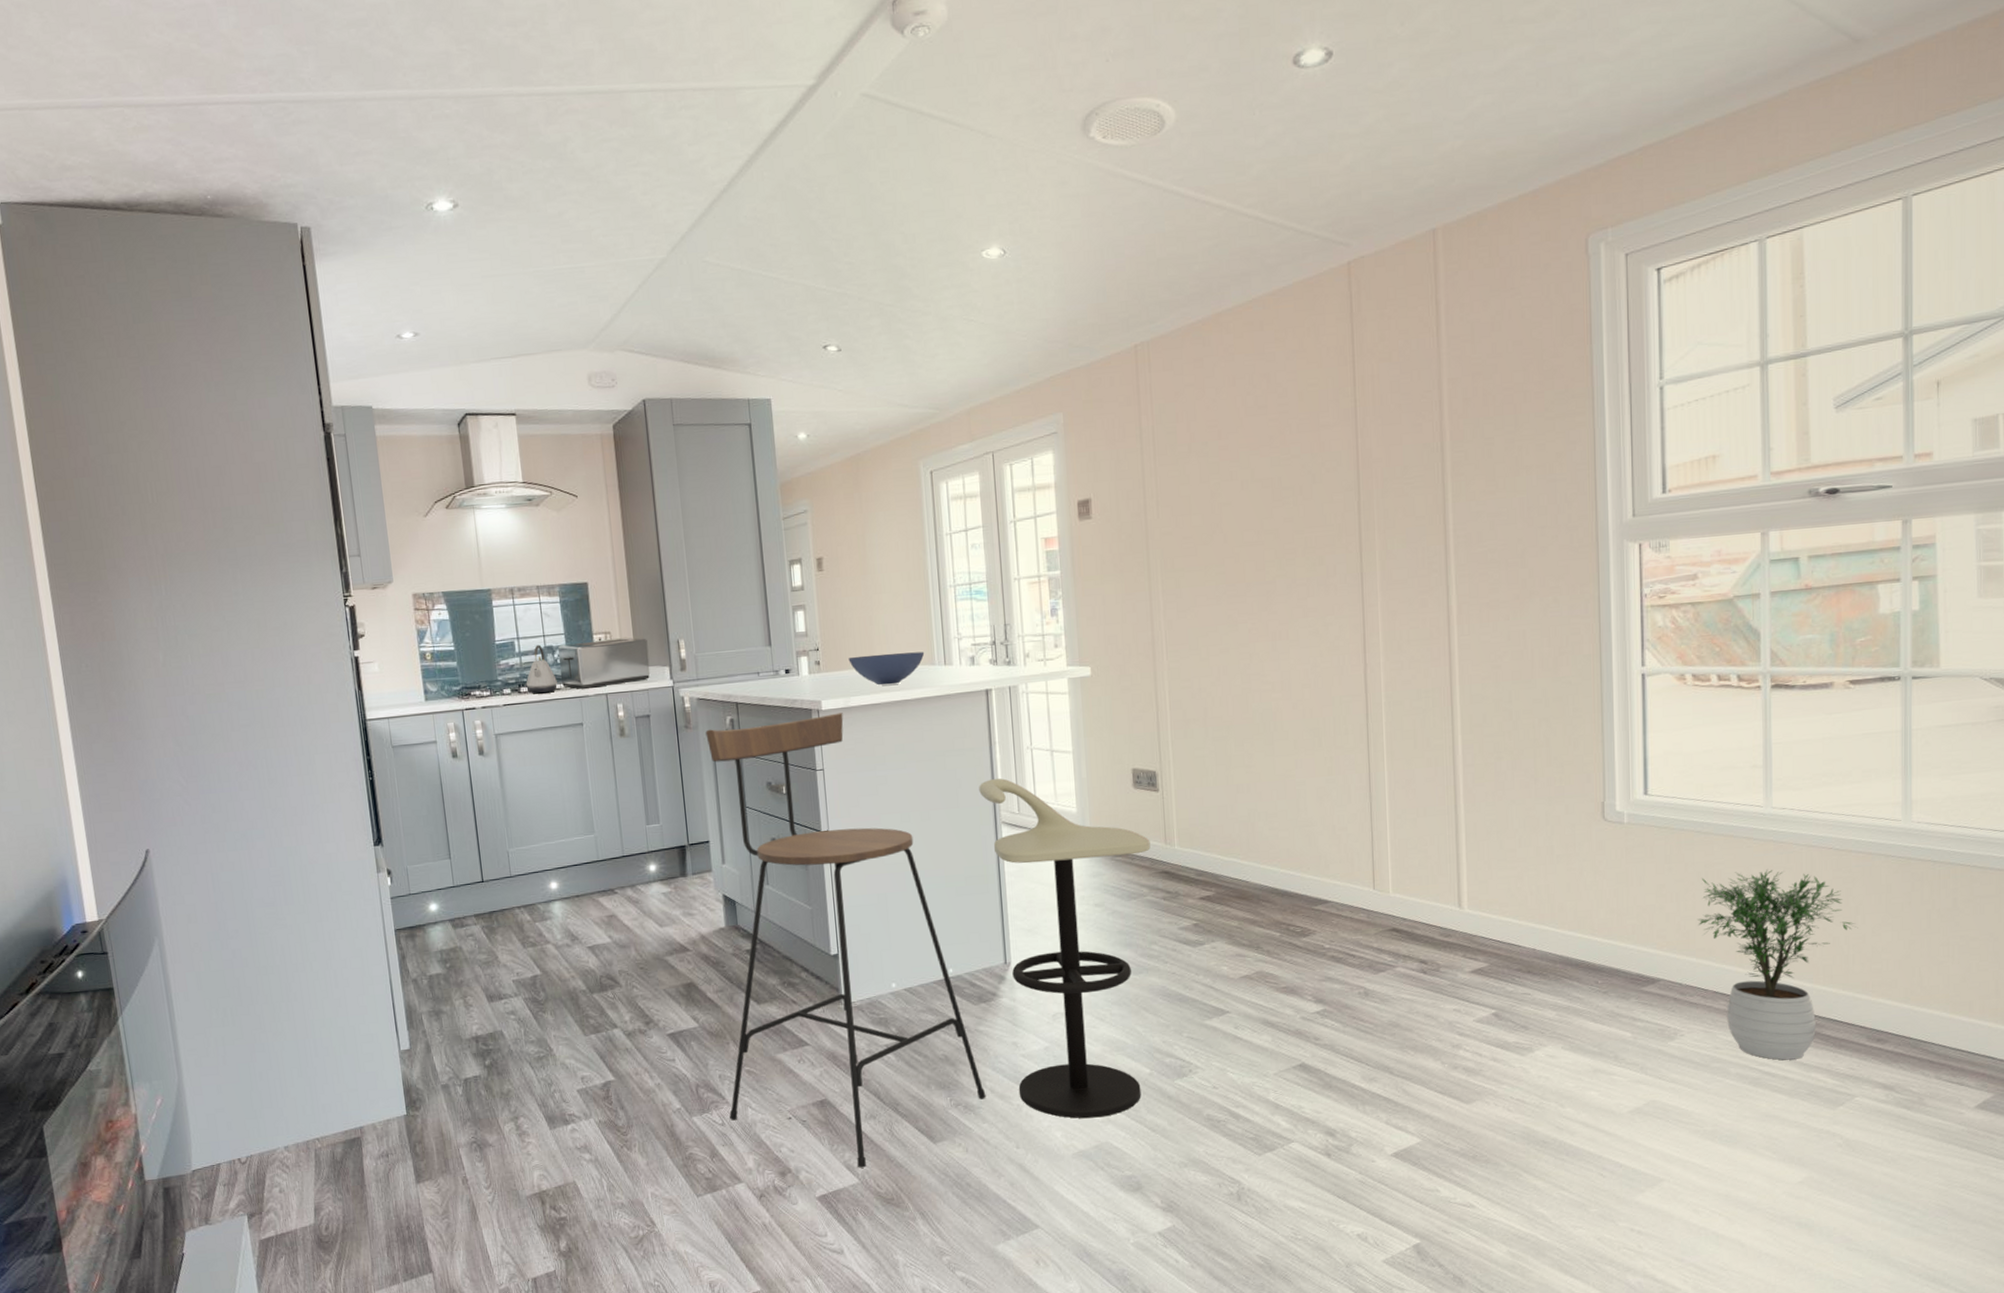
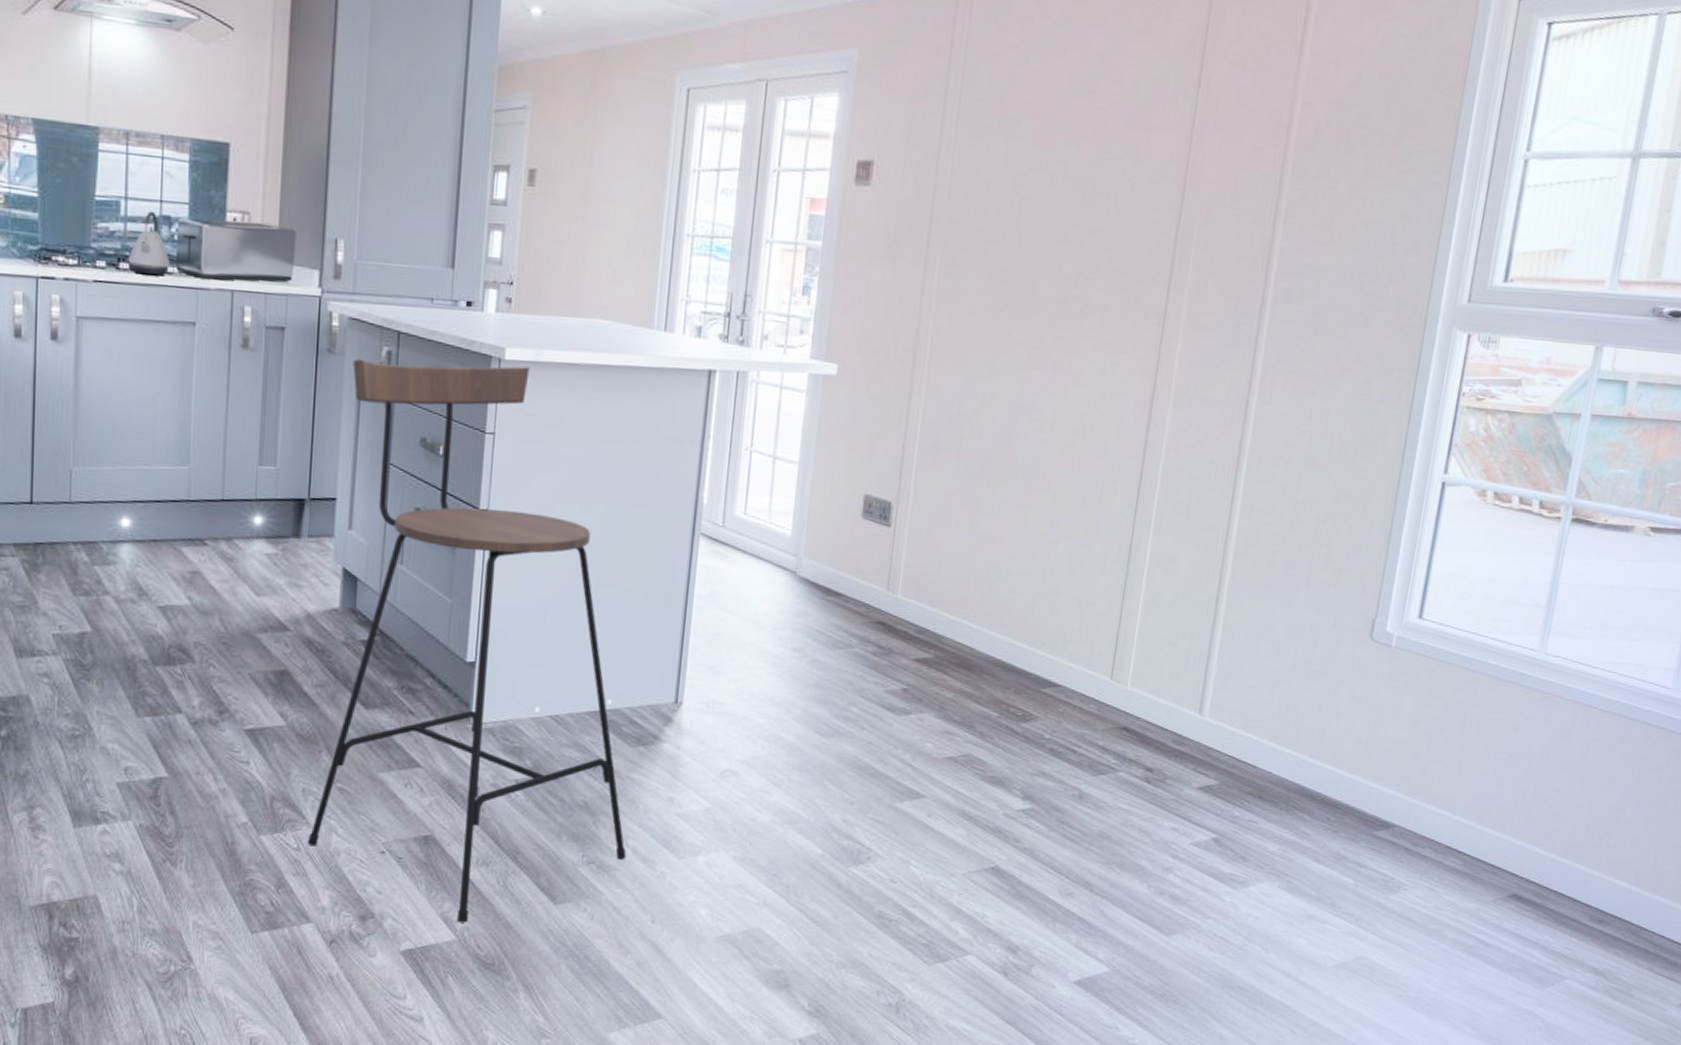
bowl: present [848,651,925,686] -> none [548,300,643,344]
bar stool: present [979,778,1151,1119] -> none [665,479,871,899]
potted plant: present [1698,869,1858,1060] -> none [1445,718,1605,931]

